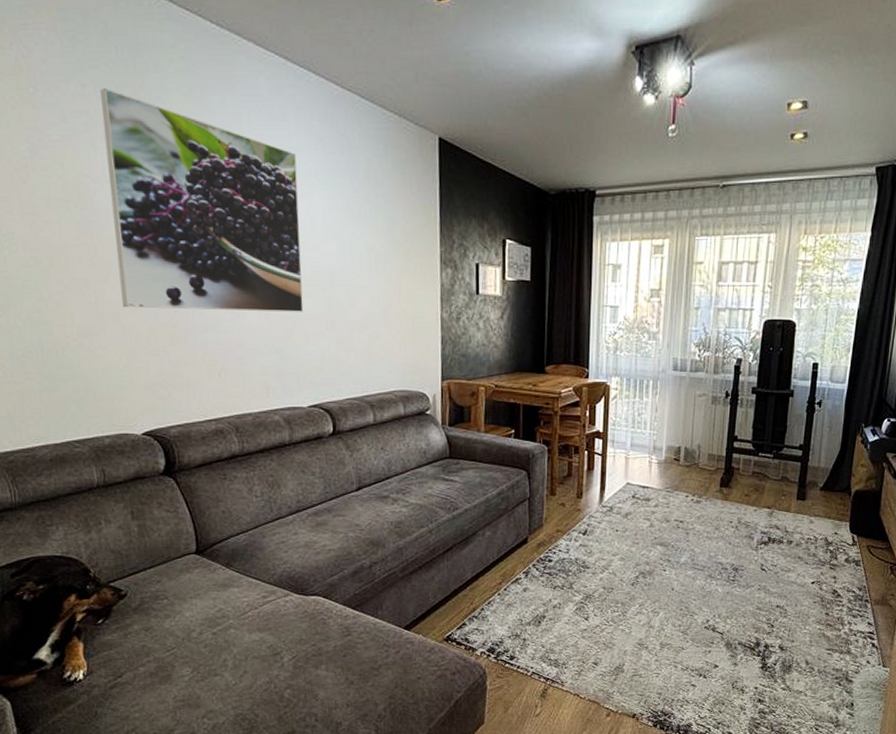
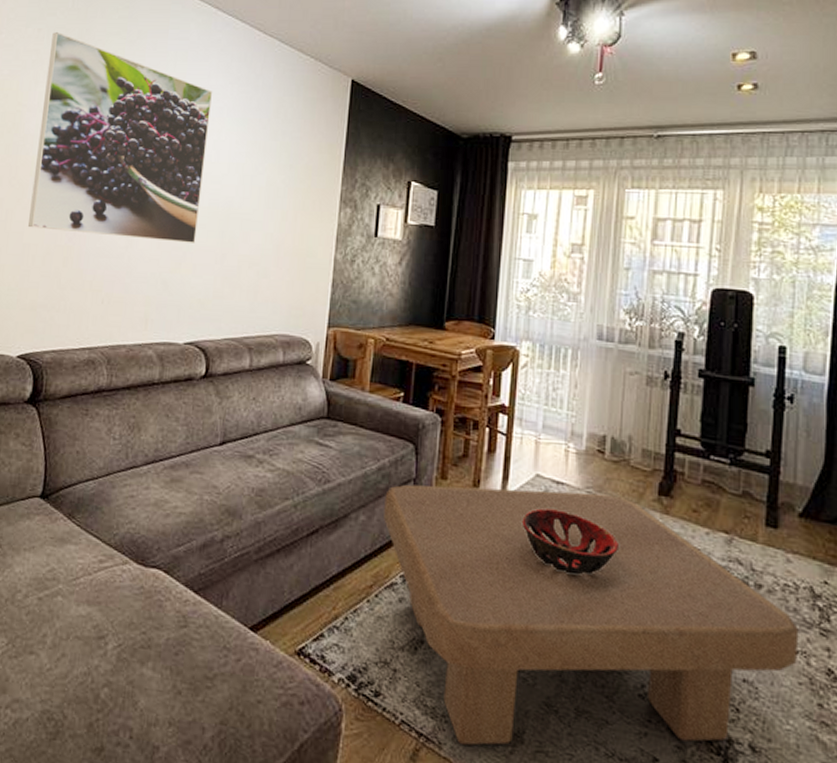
coffee table: none [505,491,816,681] -> present [384,484,799,746]
decorative bowl: none [616,507,692,553] -> present [521,508,620,576]

